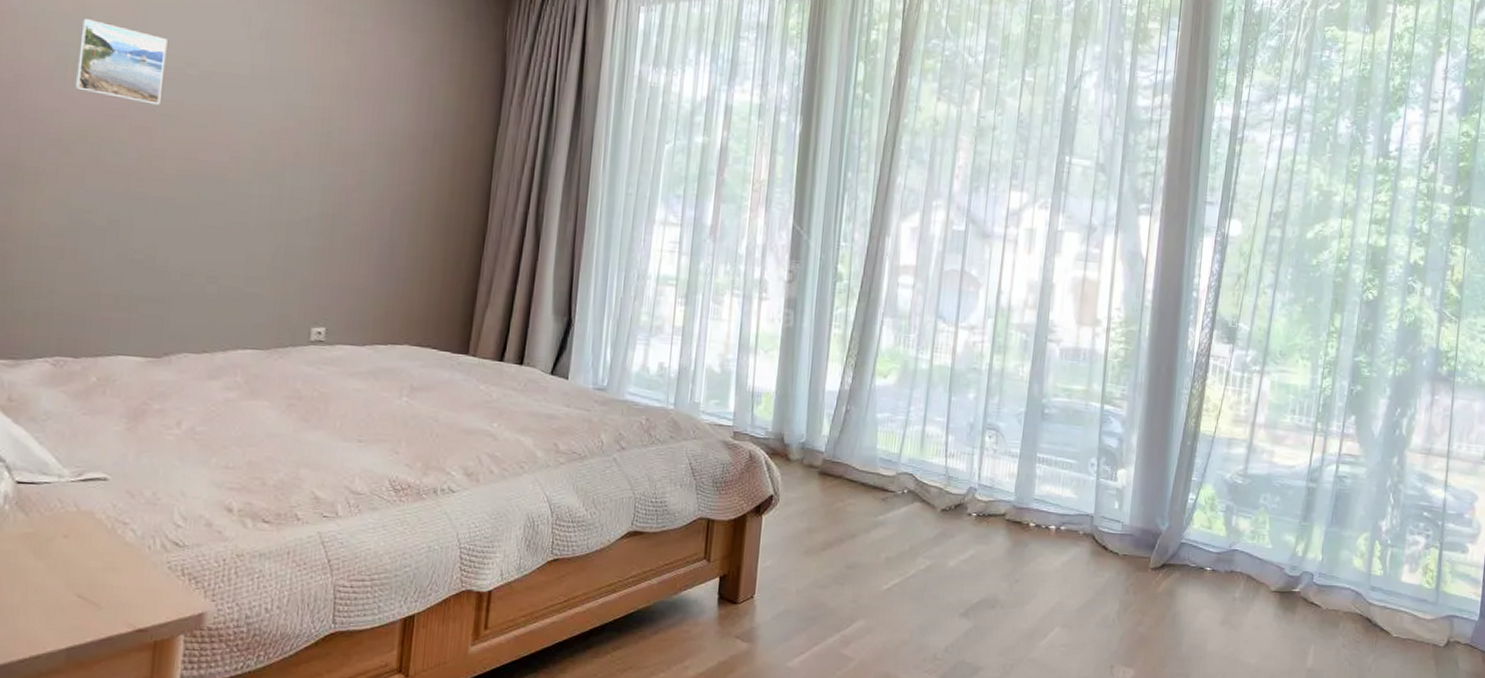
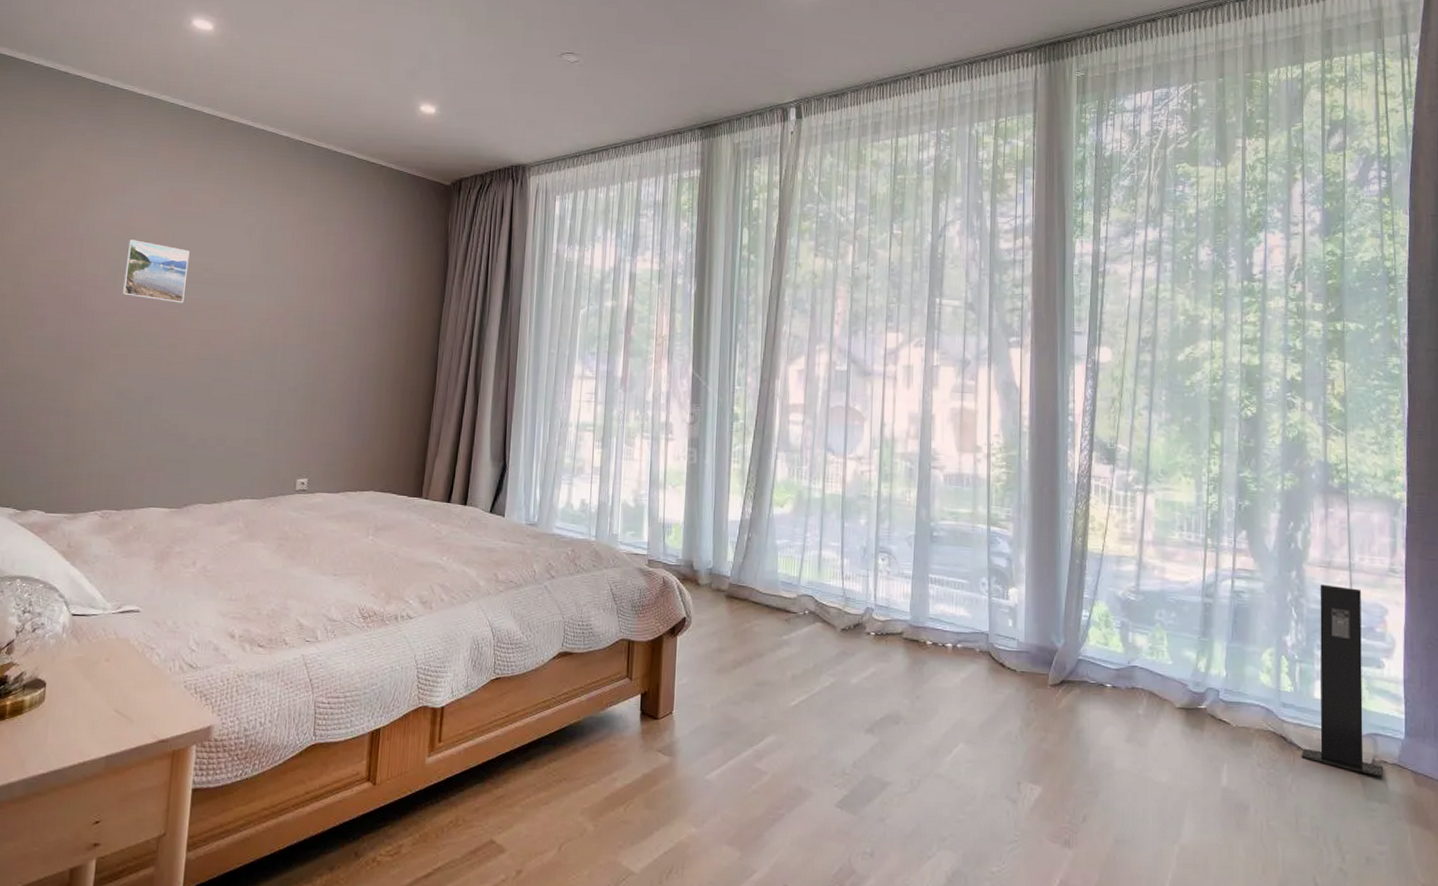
speaker: none [1383,471,1457,658] -> present [1301,584,1384,778]

